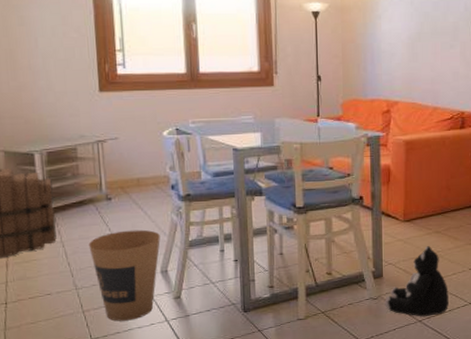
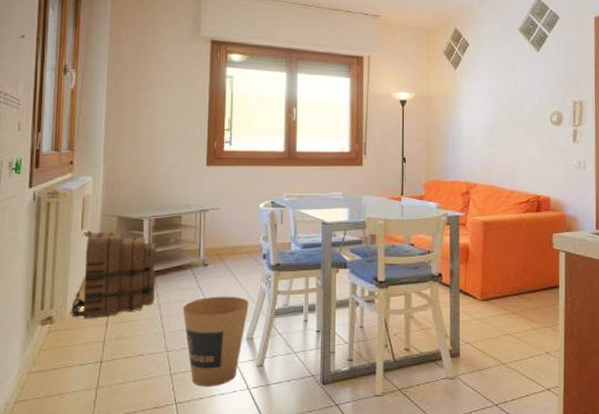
plush toy: present [385,246,449,317] -> none [461,327,525,401]

